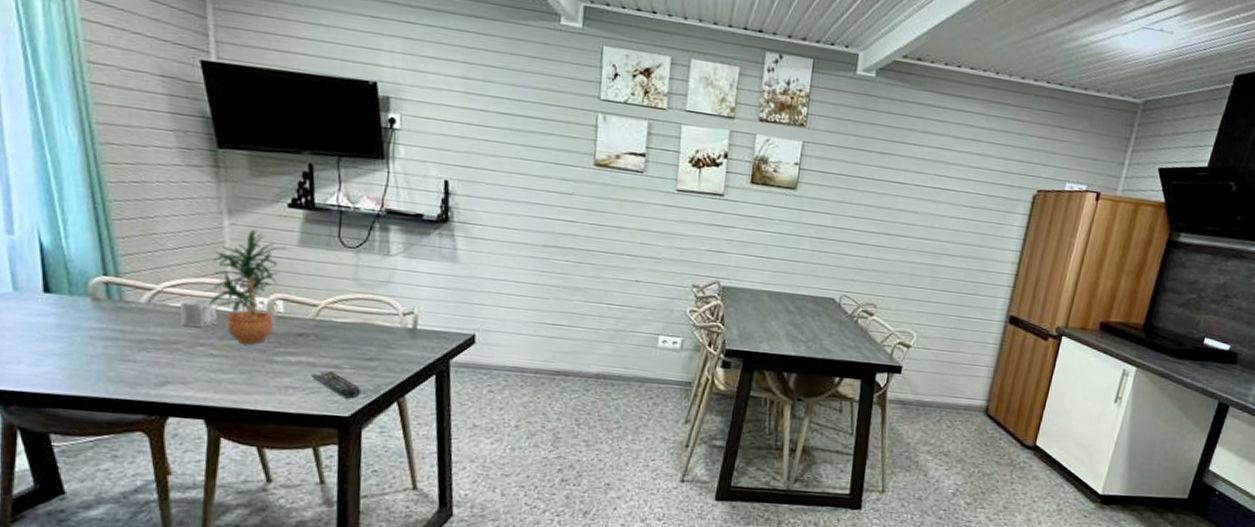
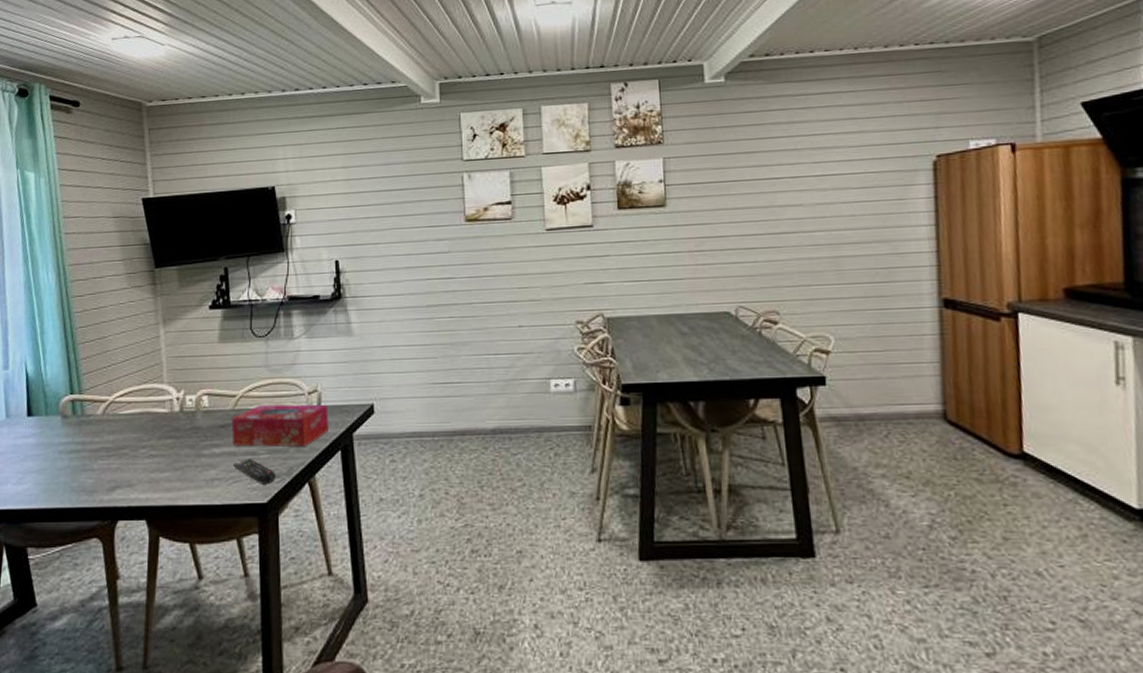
mug: present [179,298,217,328] -> none [126,404,156,432]
potted plant: present [209,229,288,345] -> none [150,333,211,441]
tissue box: none [311,319,425,367] -> present [232,404,329,447]

